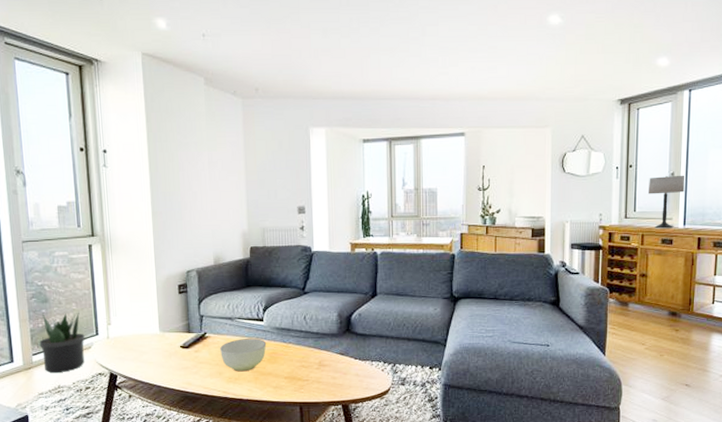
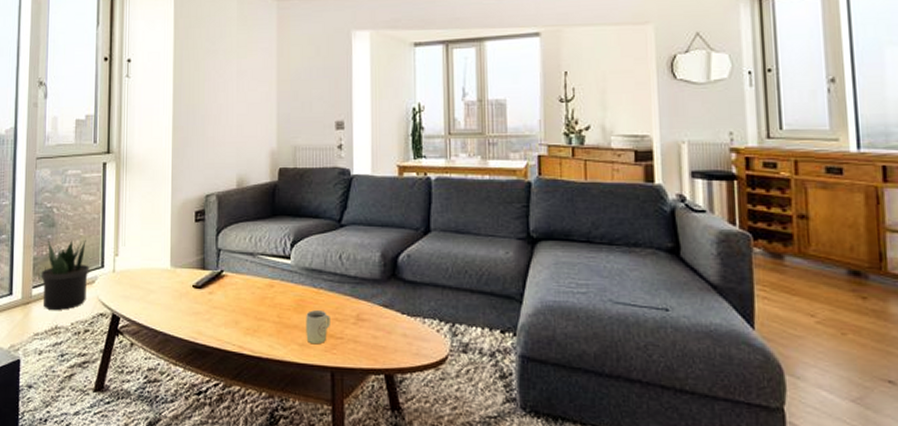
bowl: present [220,338,267,372] -> none [238,280,293,322]
mug: none [278,360,298,386] -> present [306,310,330,345]
table lamp: present [648,175,685,229] -> none [798,81,854,153]

